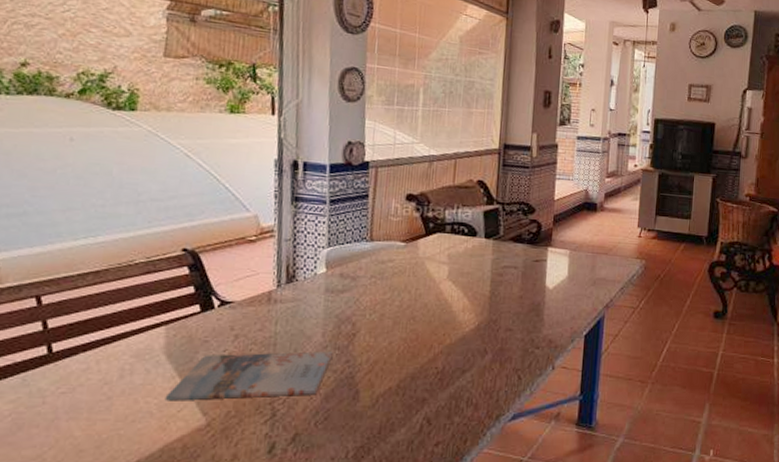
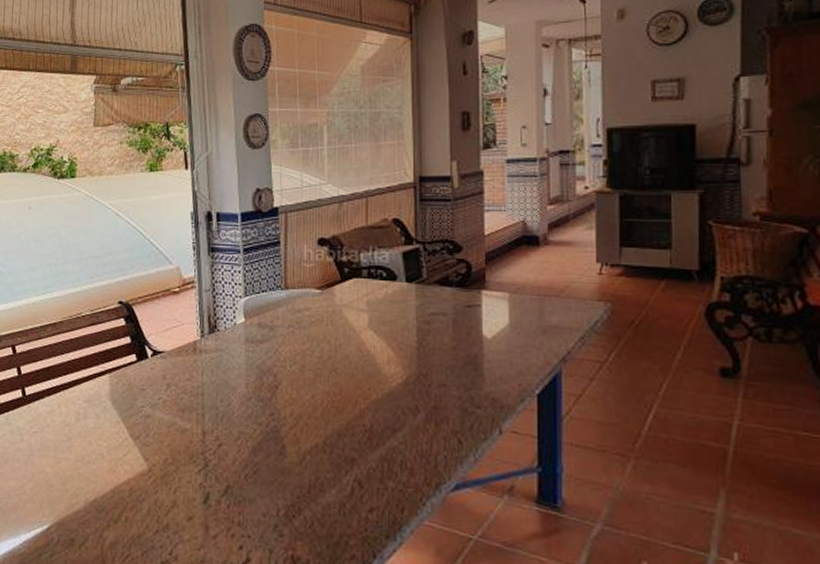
magazine: present [165,351,333,401] -> none [112,402,257,448]

